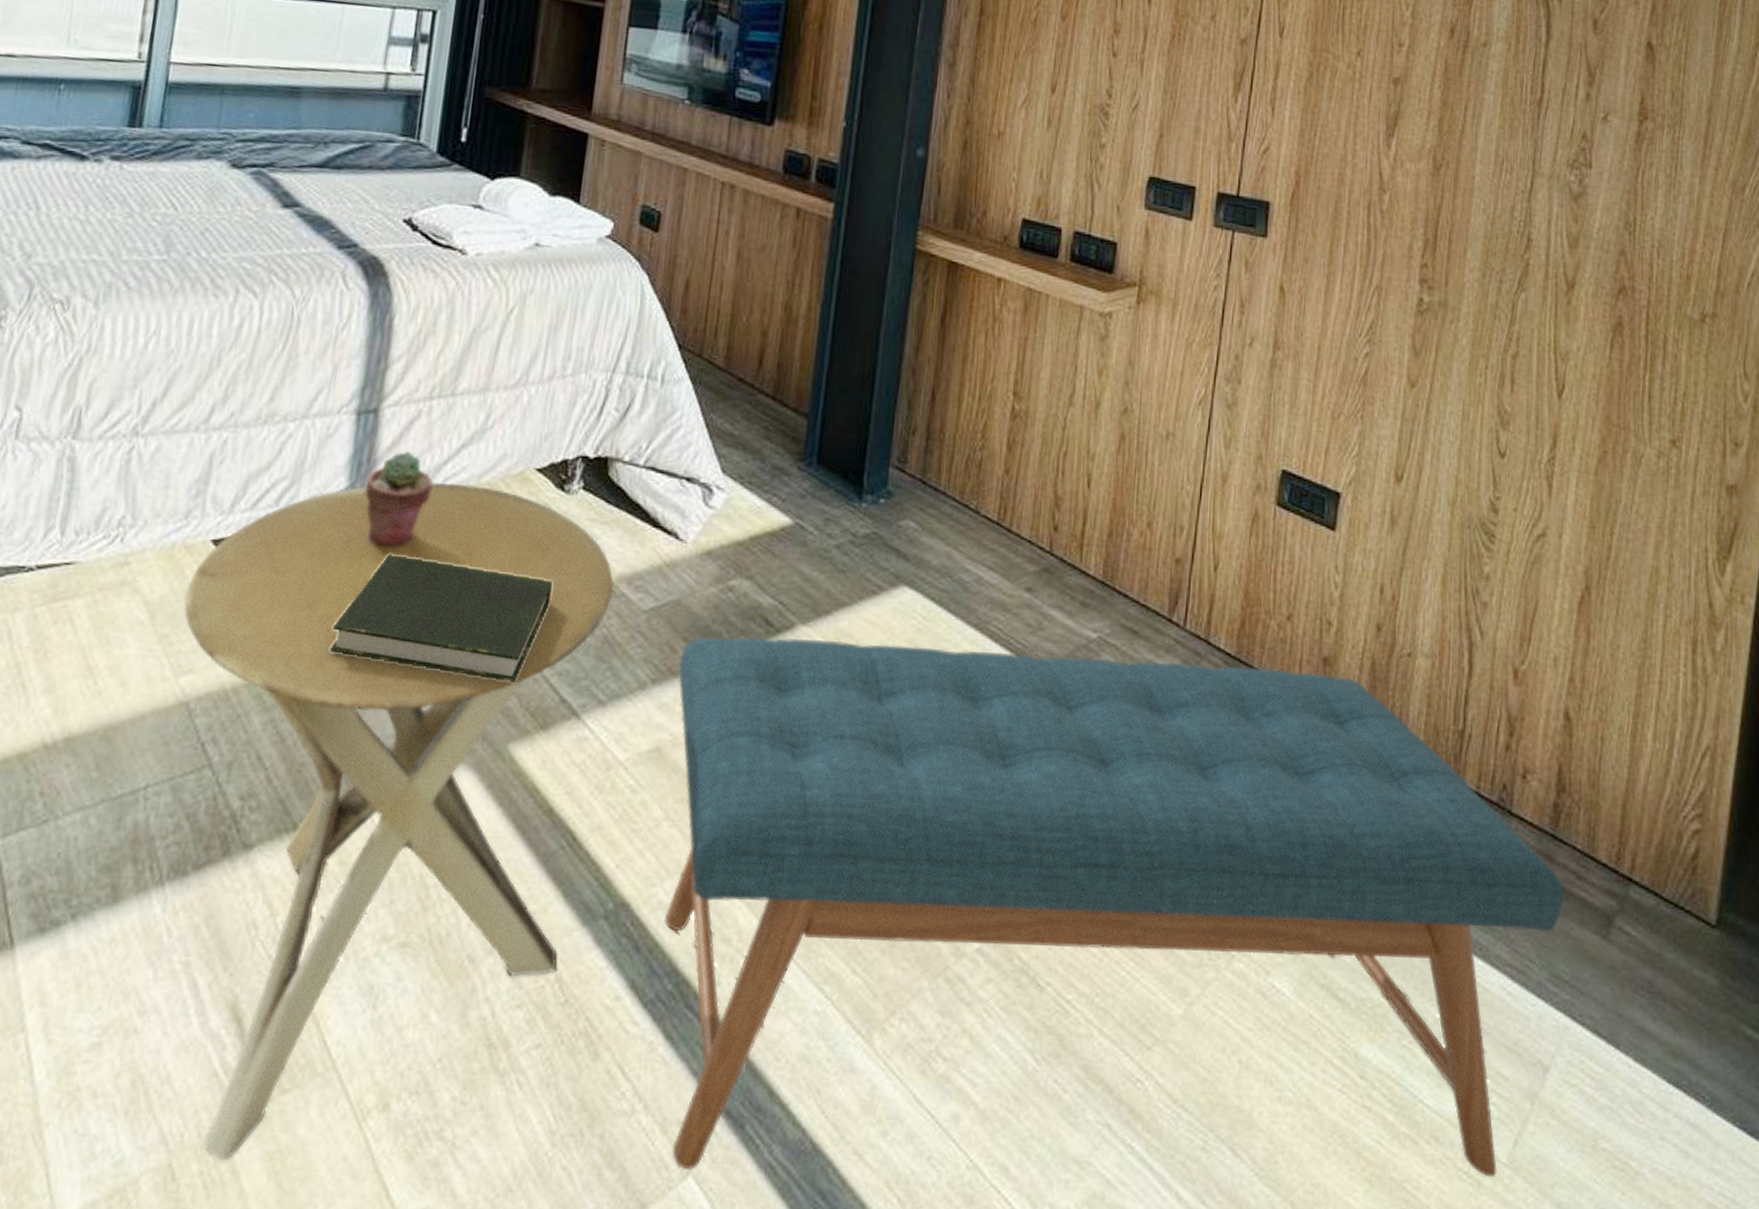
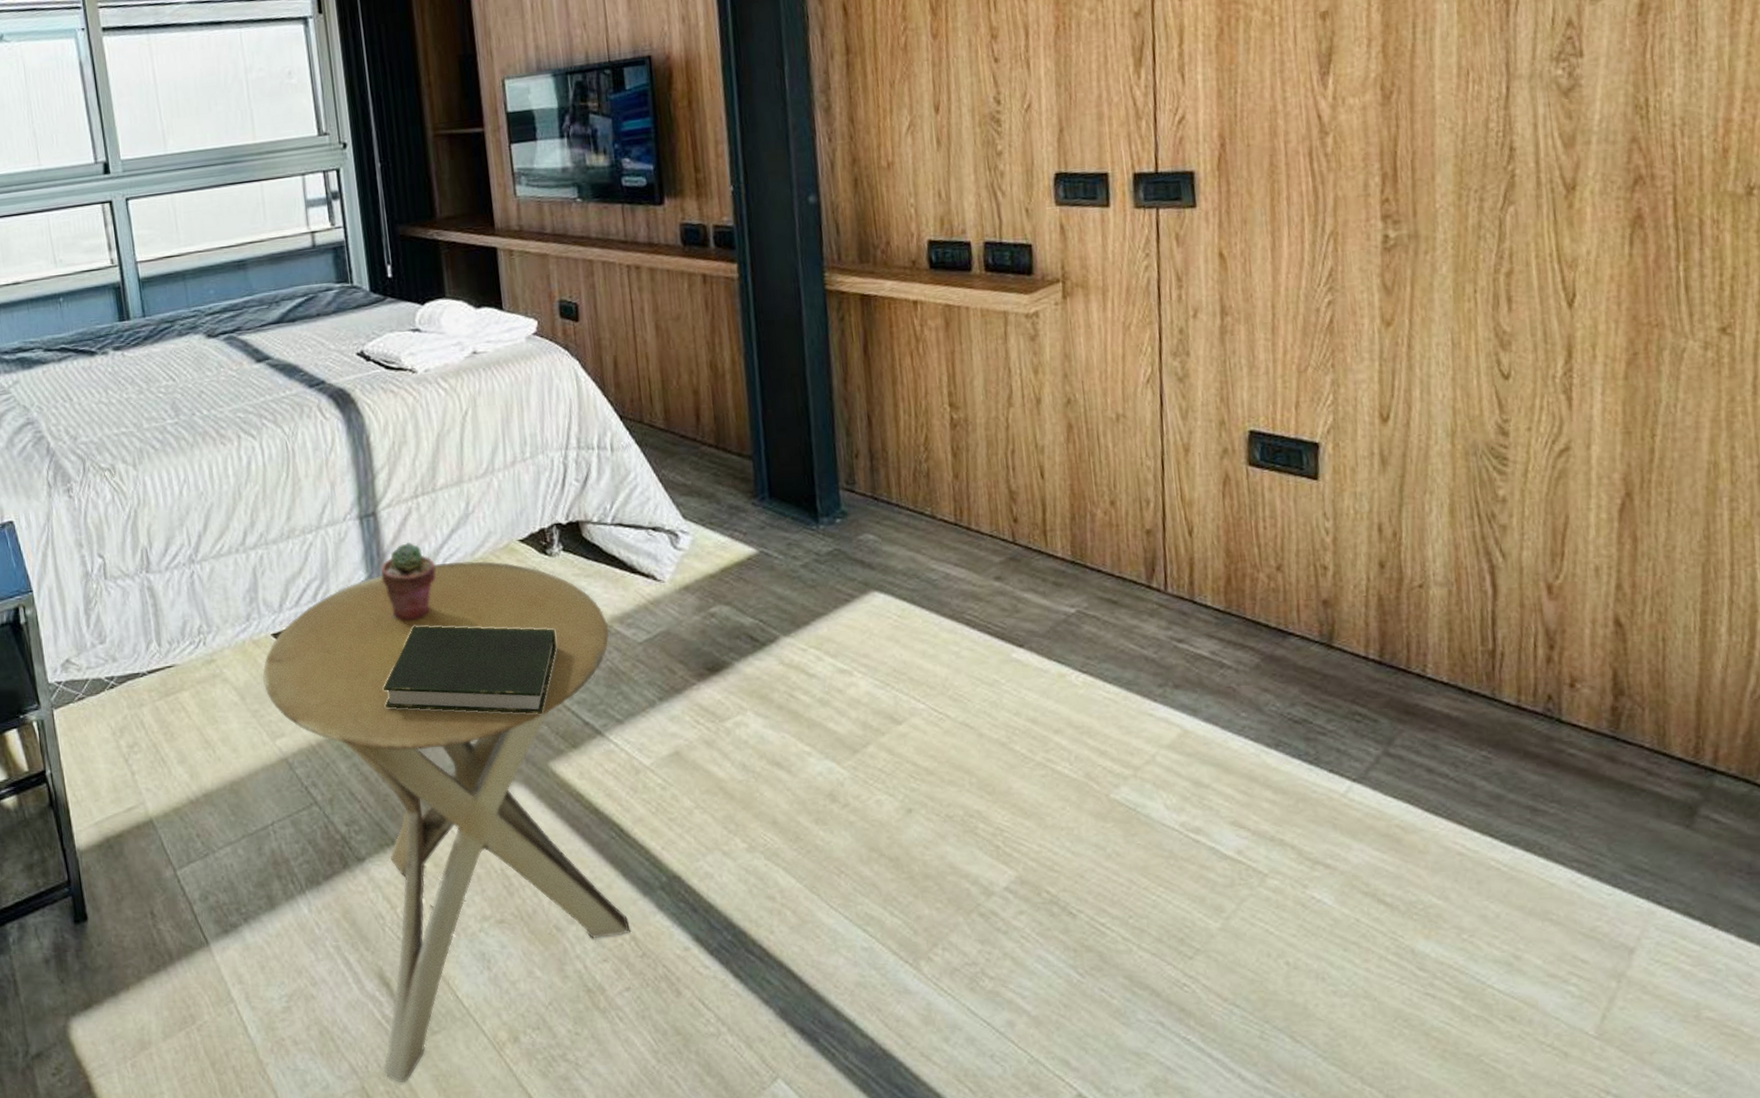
bench: present [665,636,1564,1178] -> none [680,615,1635,1075]

